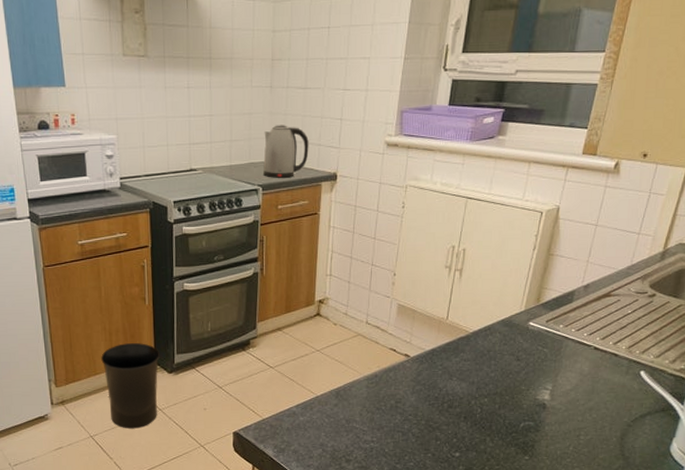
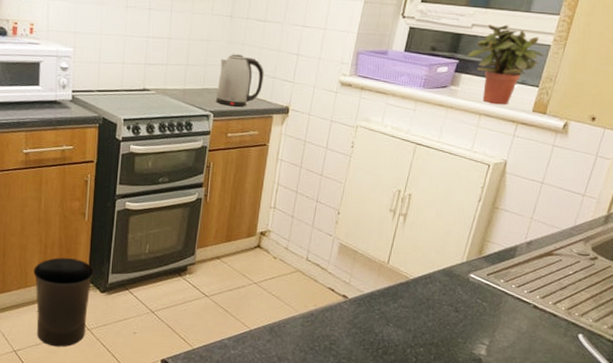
potted plant: none [513,67,592,151] -> present [467,24,545,105]

